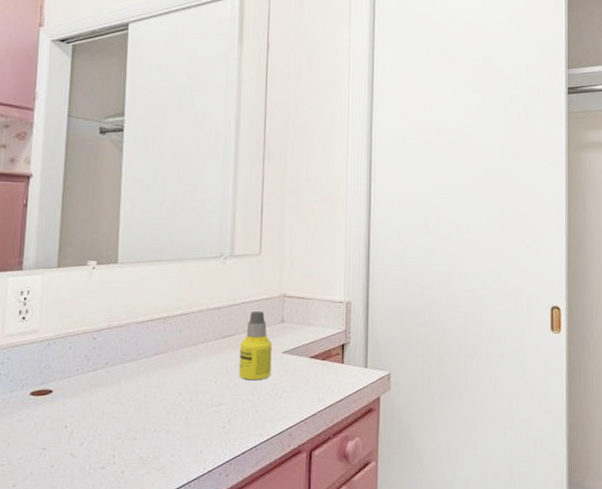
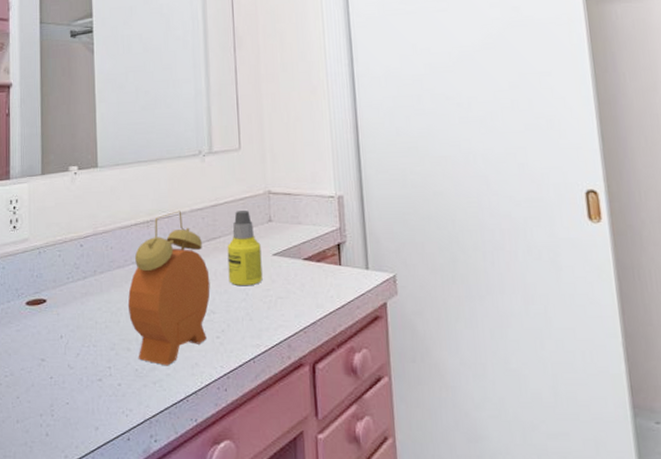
alarm clock: none [137,309,221,454] -> present [127,210,211,366]

